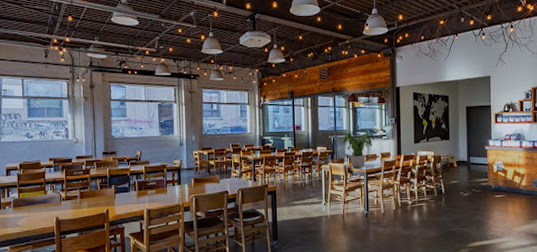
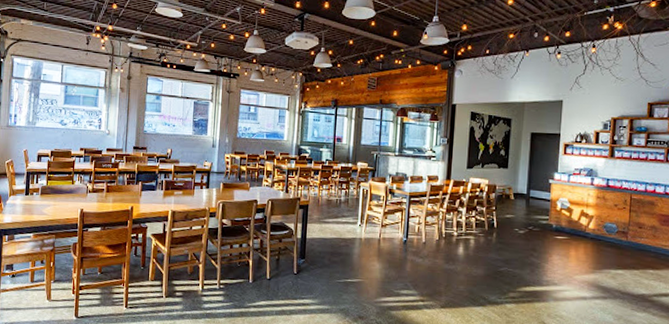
potted plant: present [341,132,375,168] -> none [384,150,423,190]

